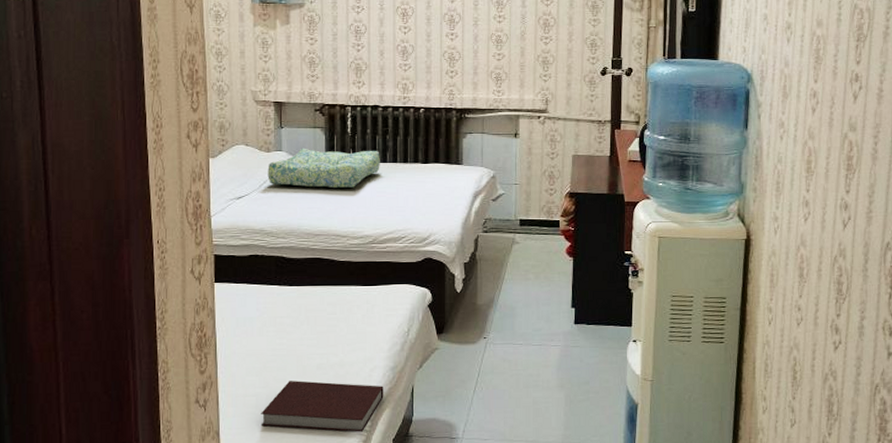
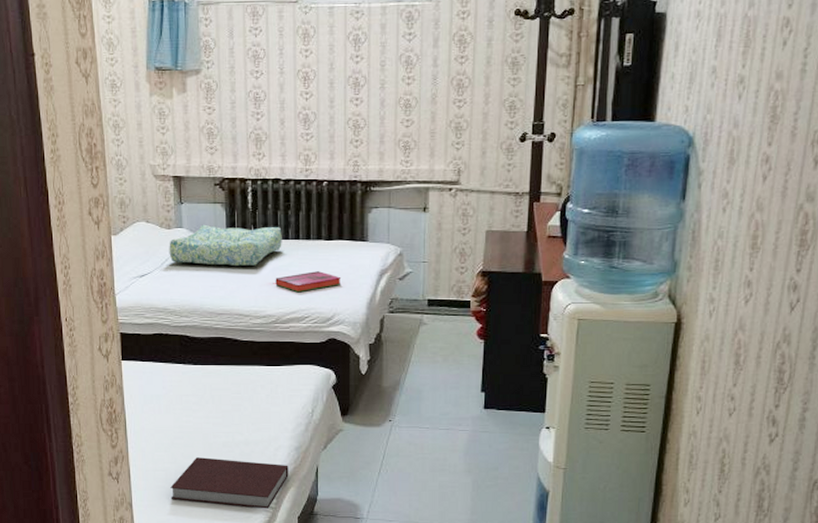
hardback book: none [373,193,437,214] -> present [275,271,342,293]

